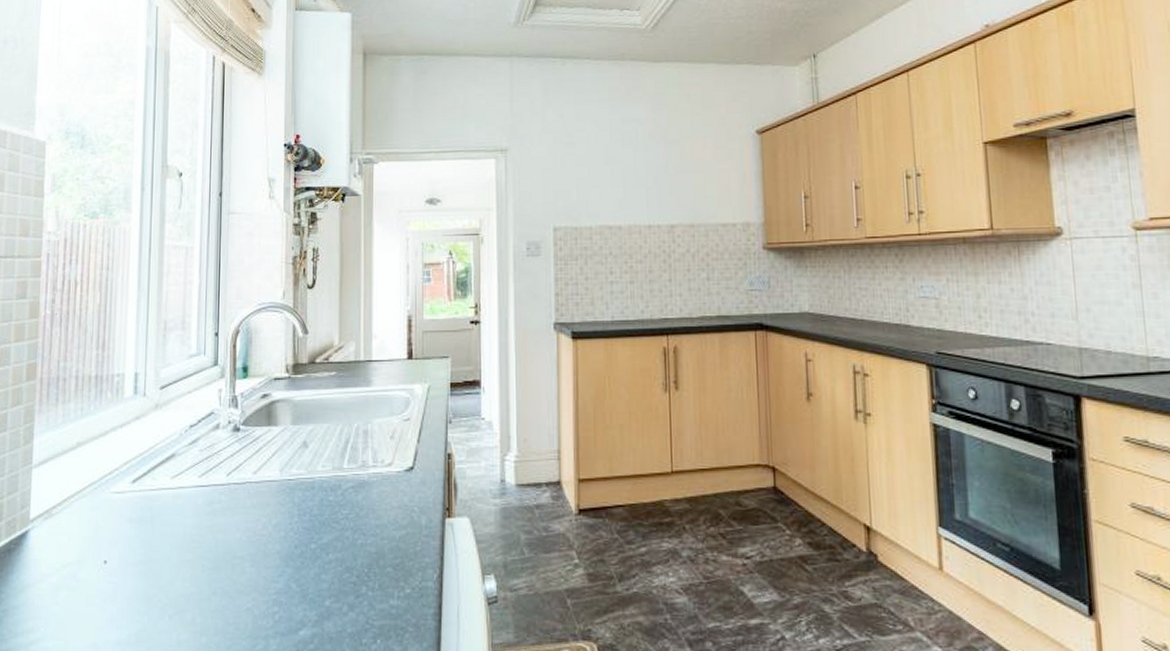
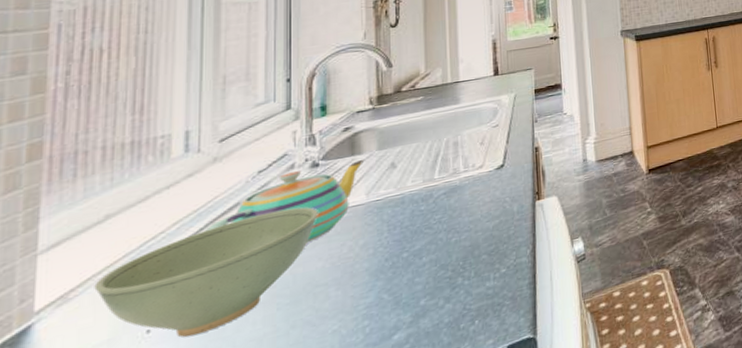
bowl: none [69,470,238,576] -> present [94,207,318,337]
teapot: none [148,431,280,510] -> present [205,159,365,243]

